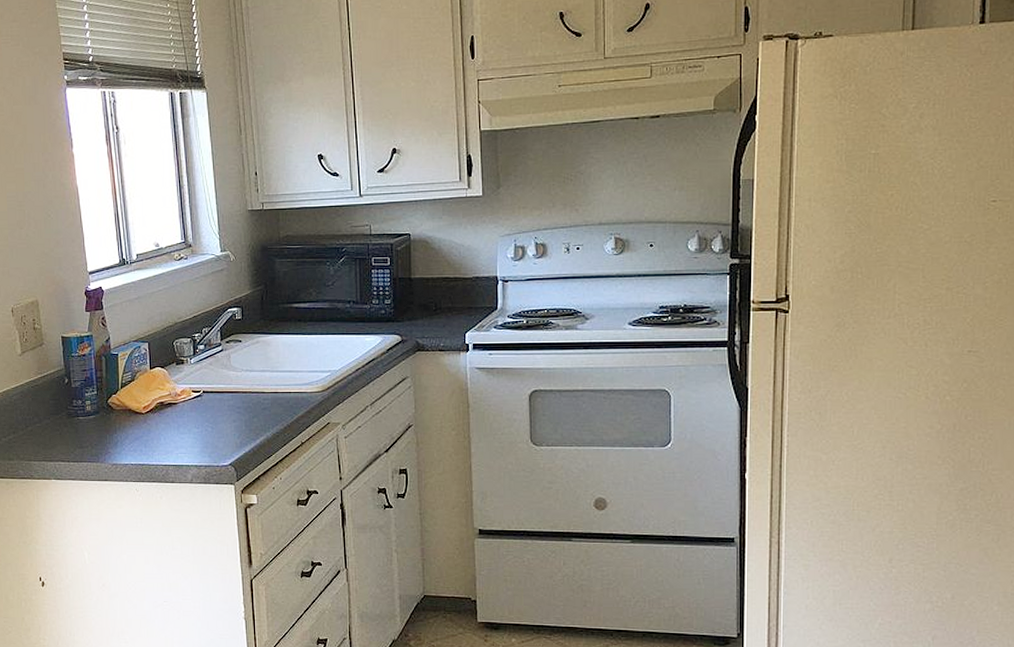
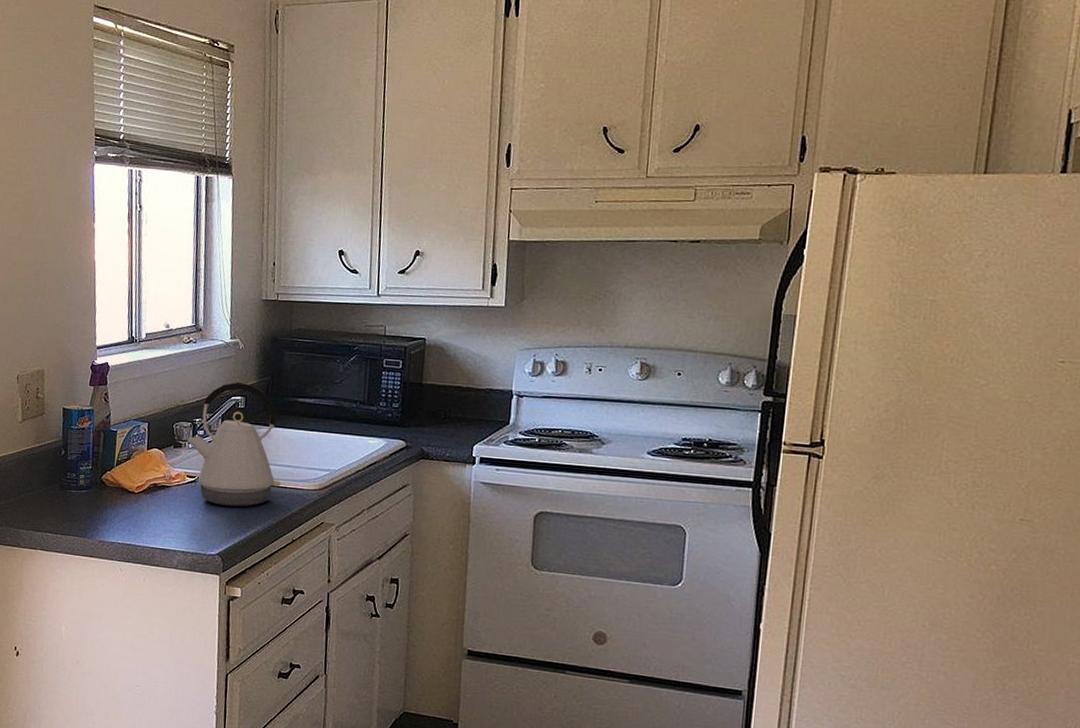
kettle: none [189,293,285,416] -> present [187,381,281,507]

